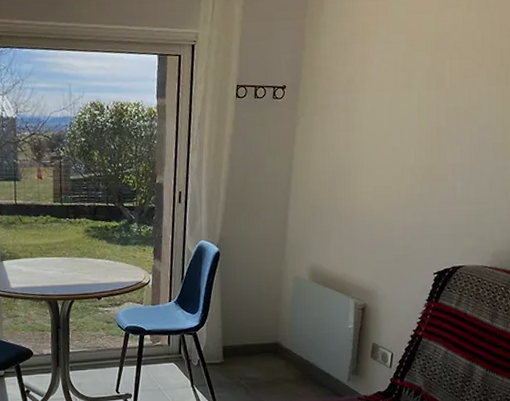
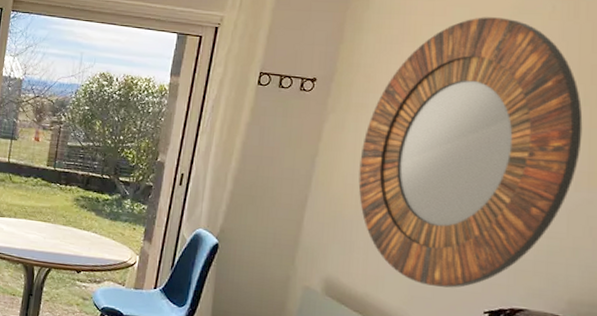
home mirror: none [329,12,497,259] -> present [358,17,583,288]

